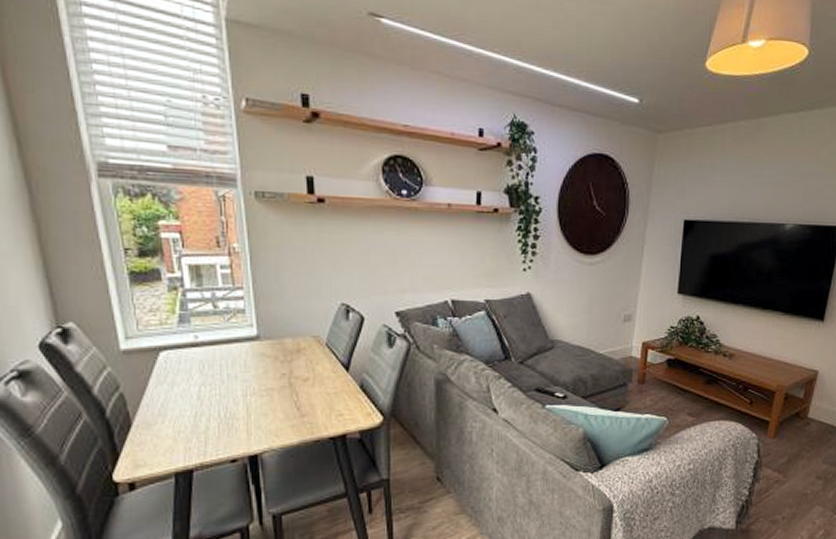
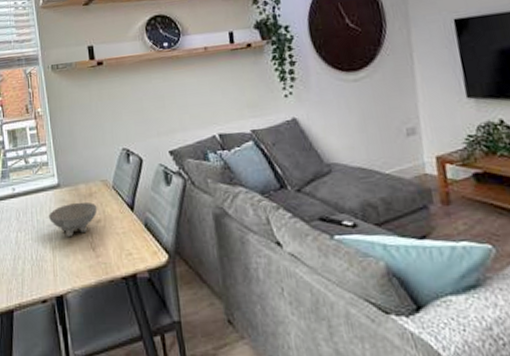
bowl: none [244,357,306,394] -> present [49,202,98,236]

